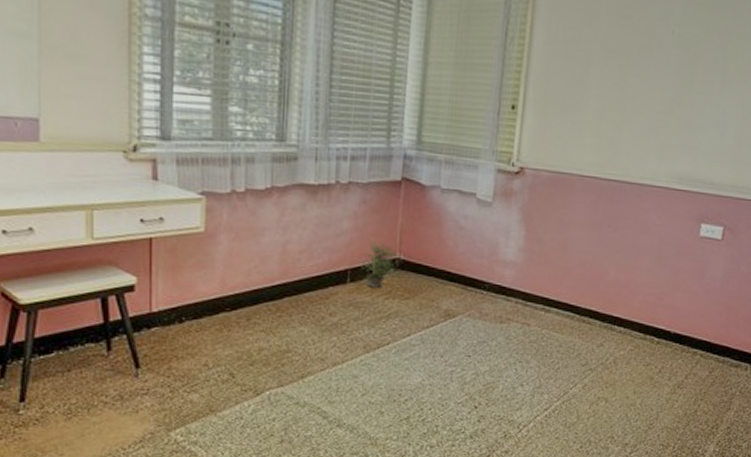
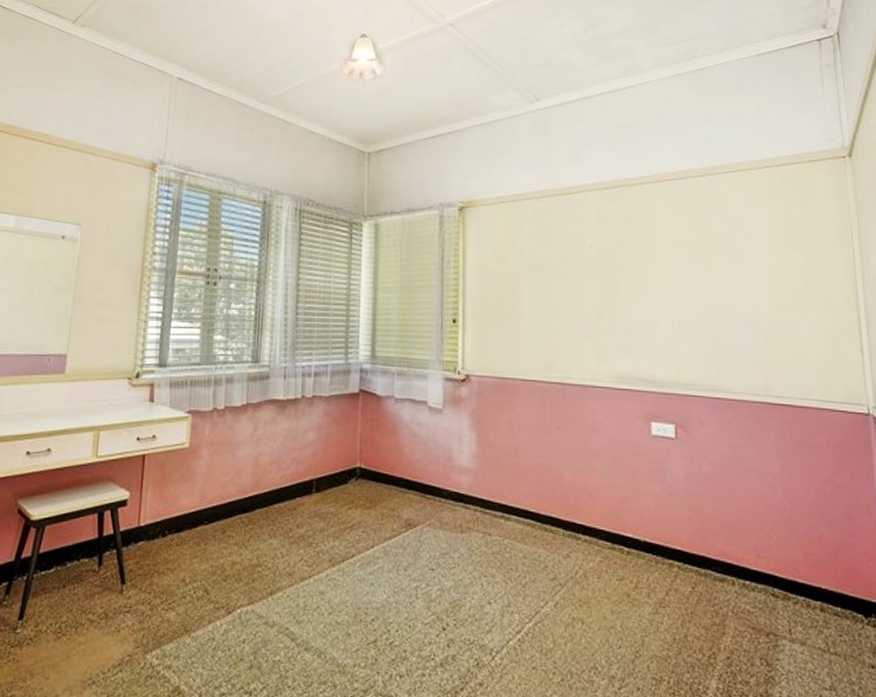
potted plant: present [359,237,402,288] -> none [323,448,363,497]

